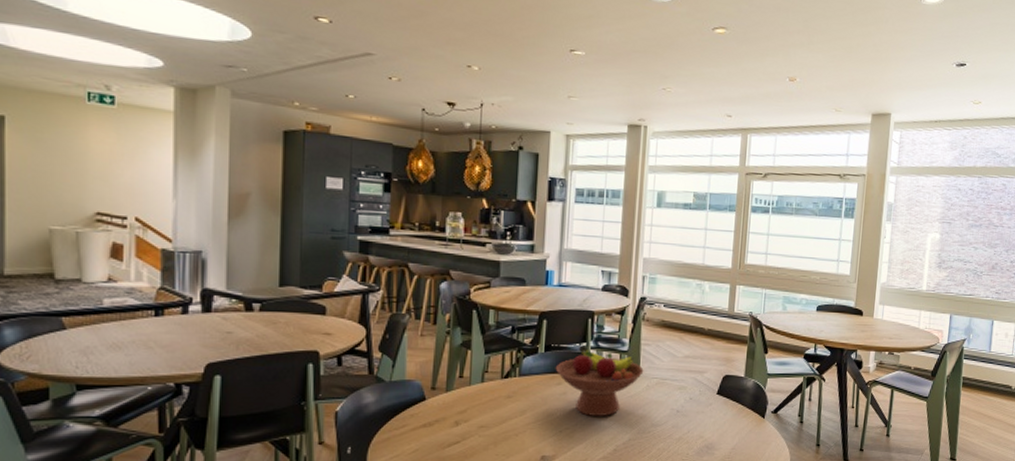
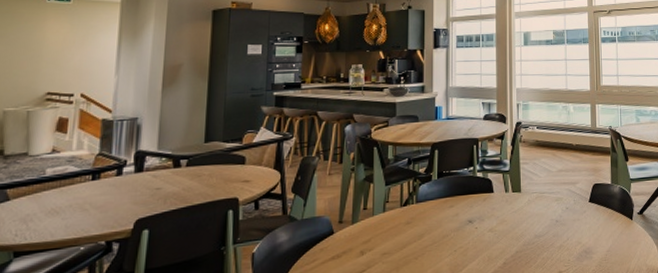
fruit bowl: present [555,345,644,416] -> none [447,169,524,234]

